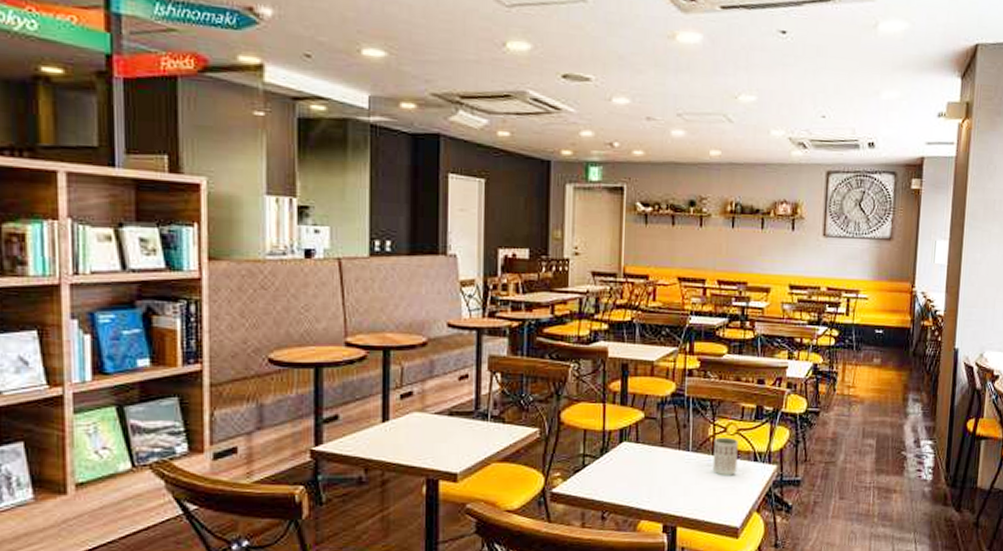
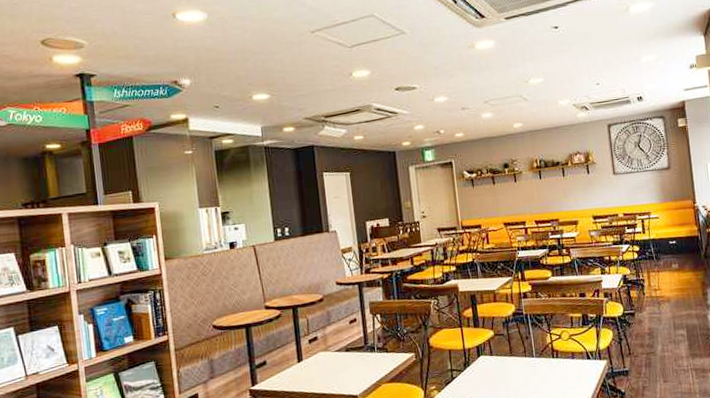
cup: present [712,437,738,476] -> none [552,342,575,374]

